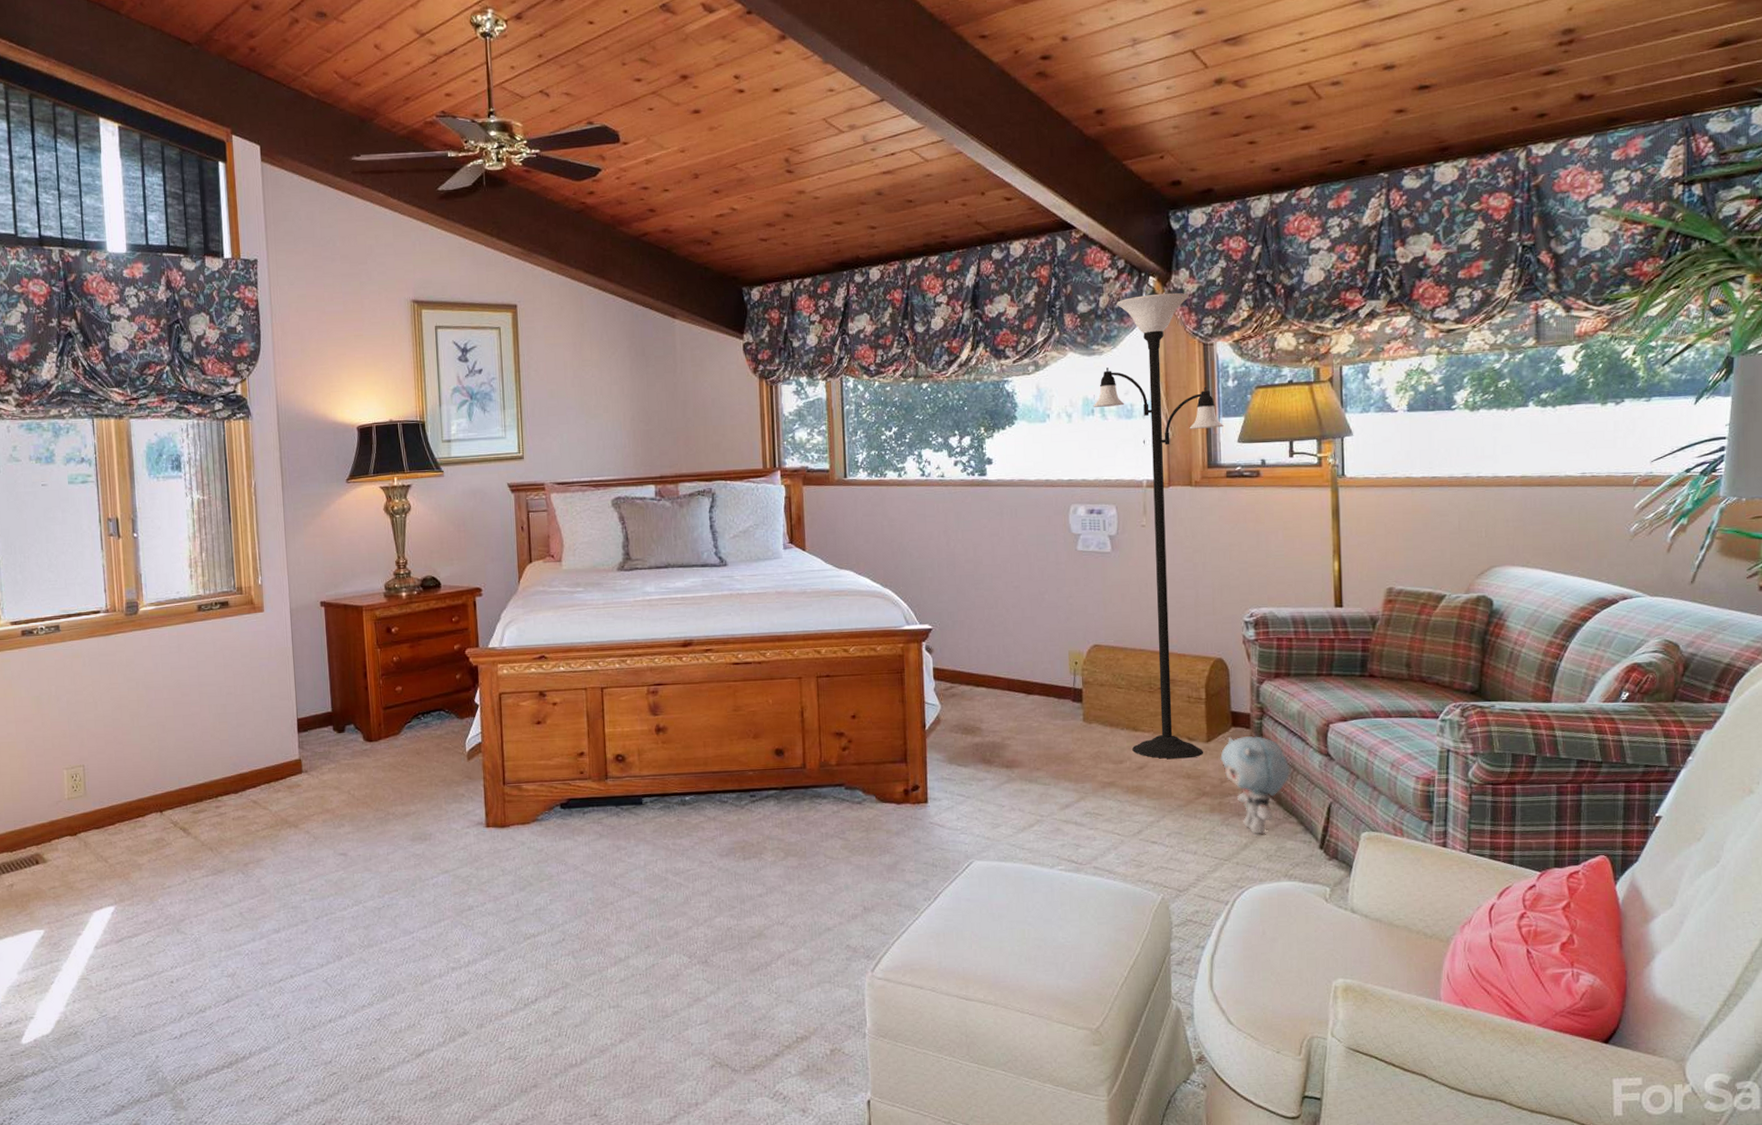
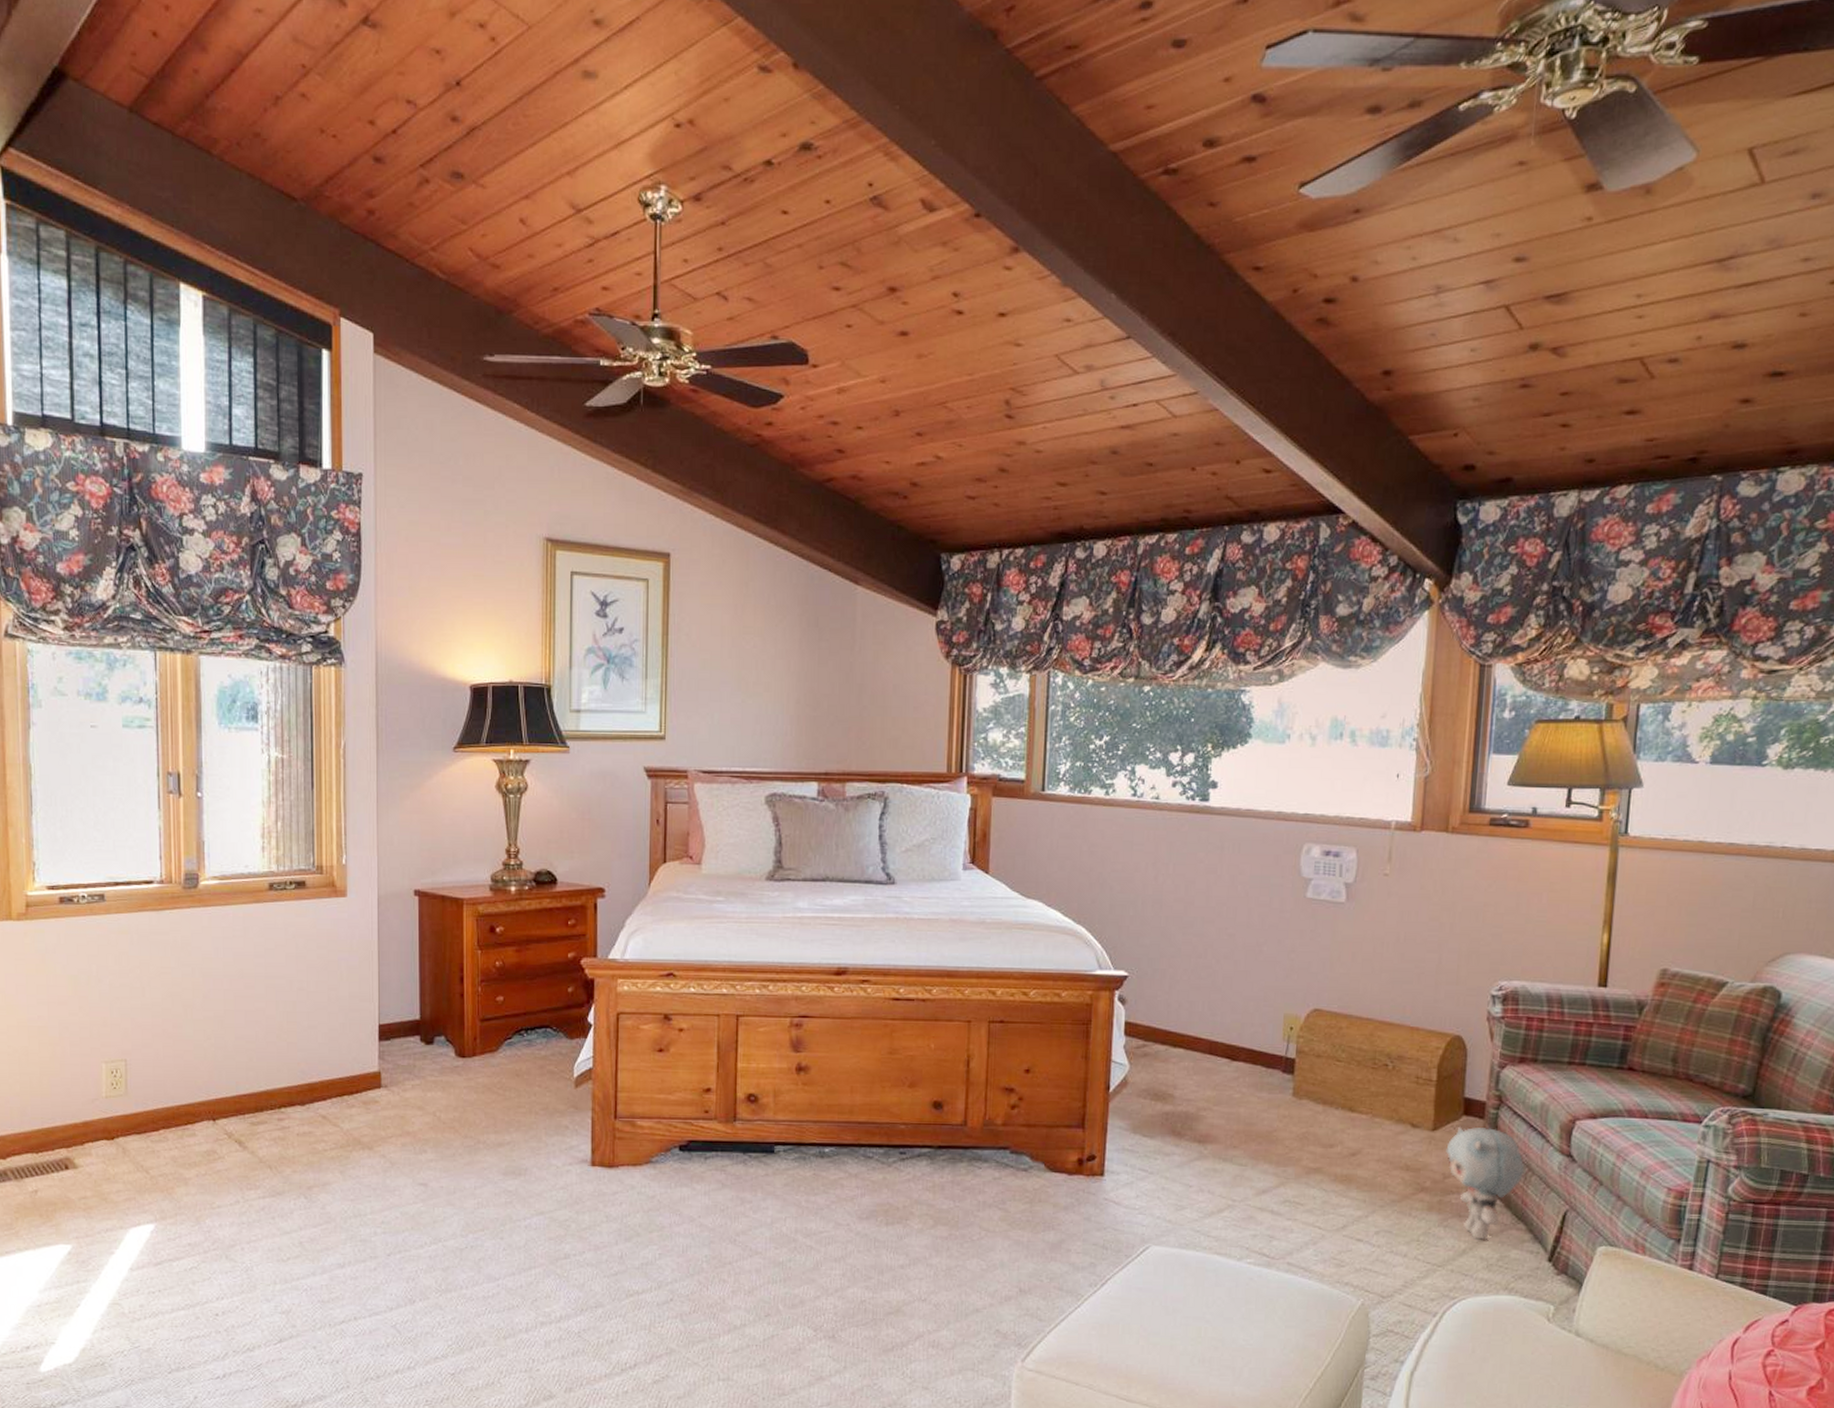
floor lamp: present [1093,292,1224,759] -> none [1342,600,1493,1148]

